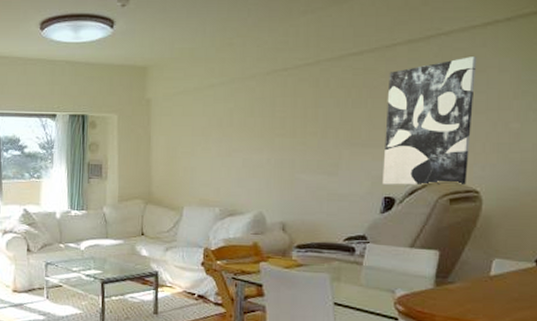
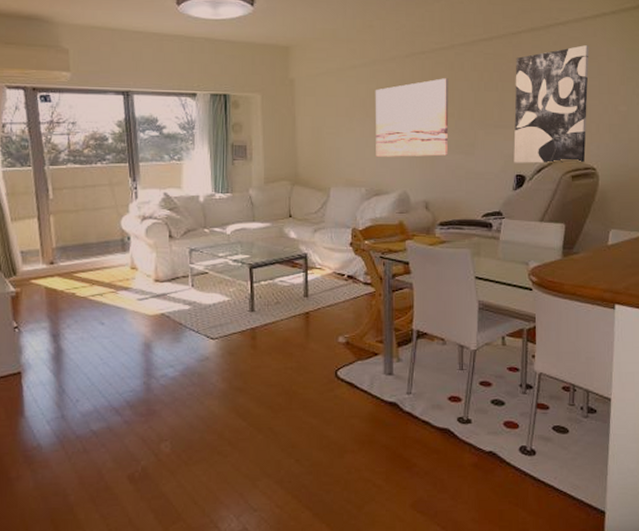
wall art: none [231,95,312,177] -> present [375,78,449,157]

